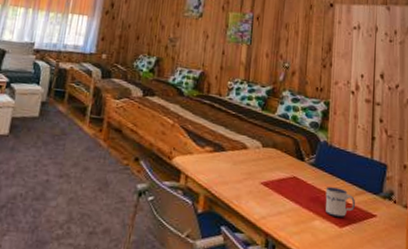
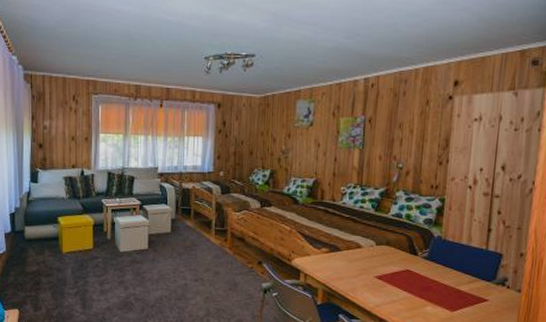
mug: present [325,187,356,218] -> none [437,277,468,304]

